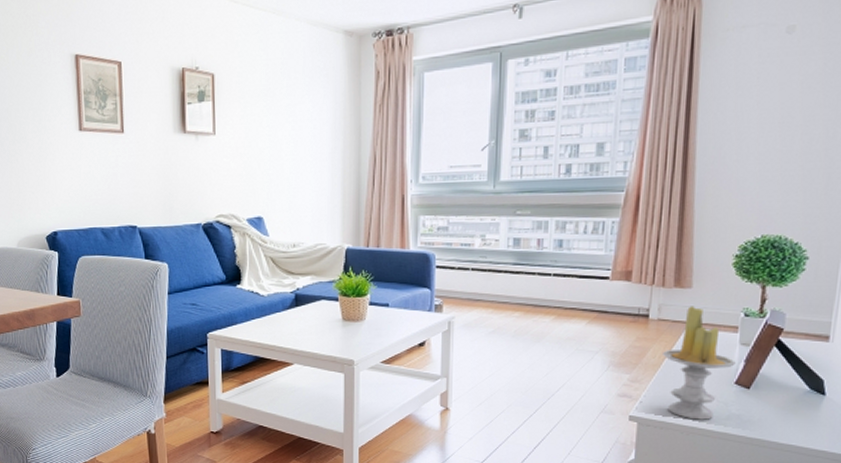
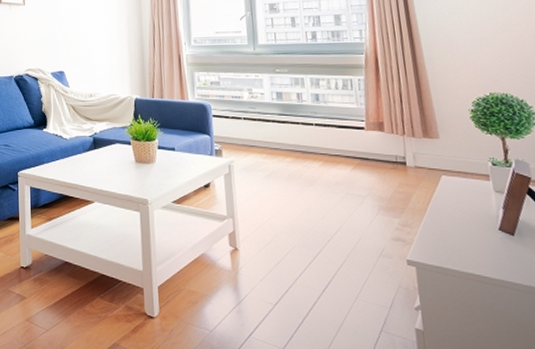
candle: present [661,306,736,420] -> none [424,155,495,266]

